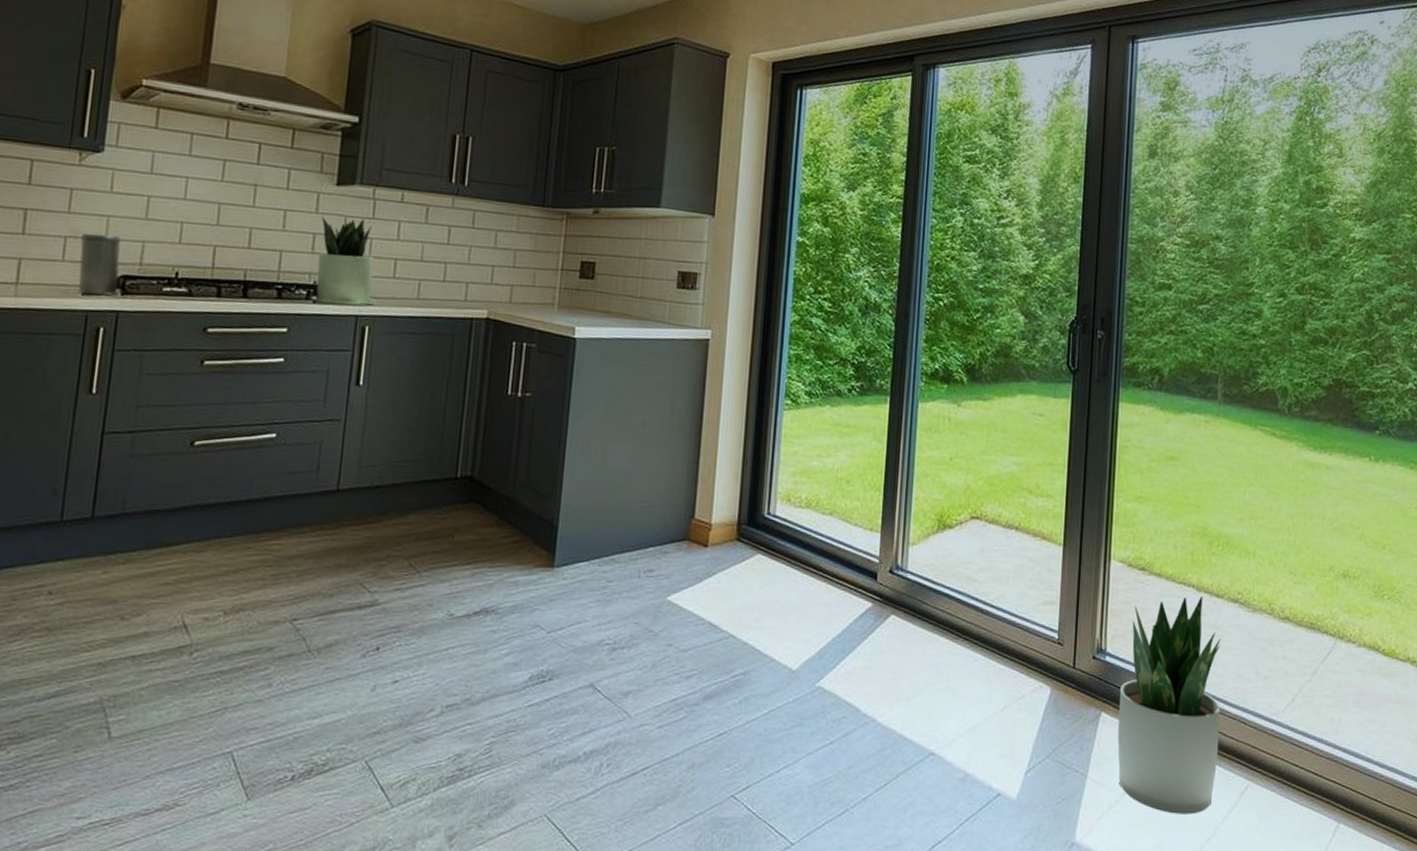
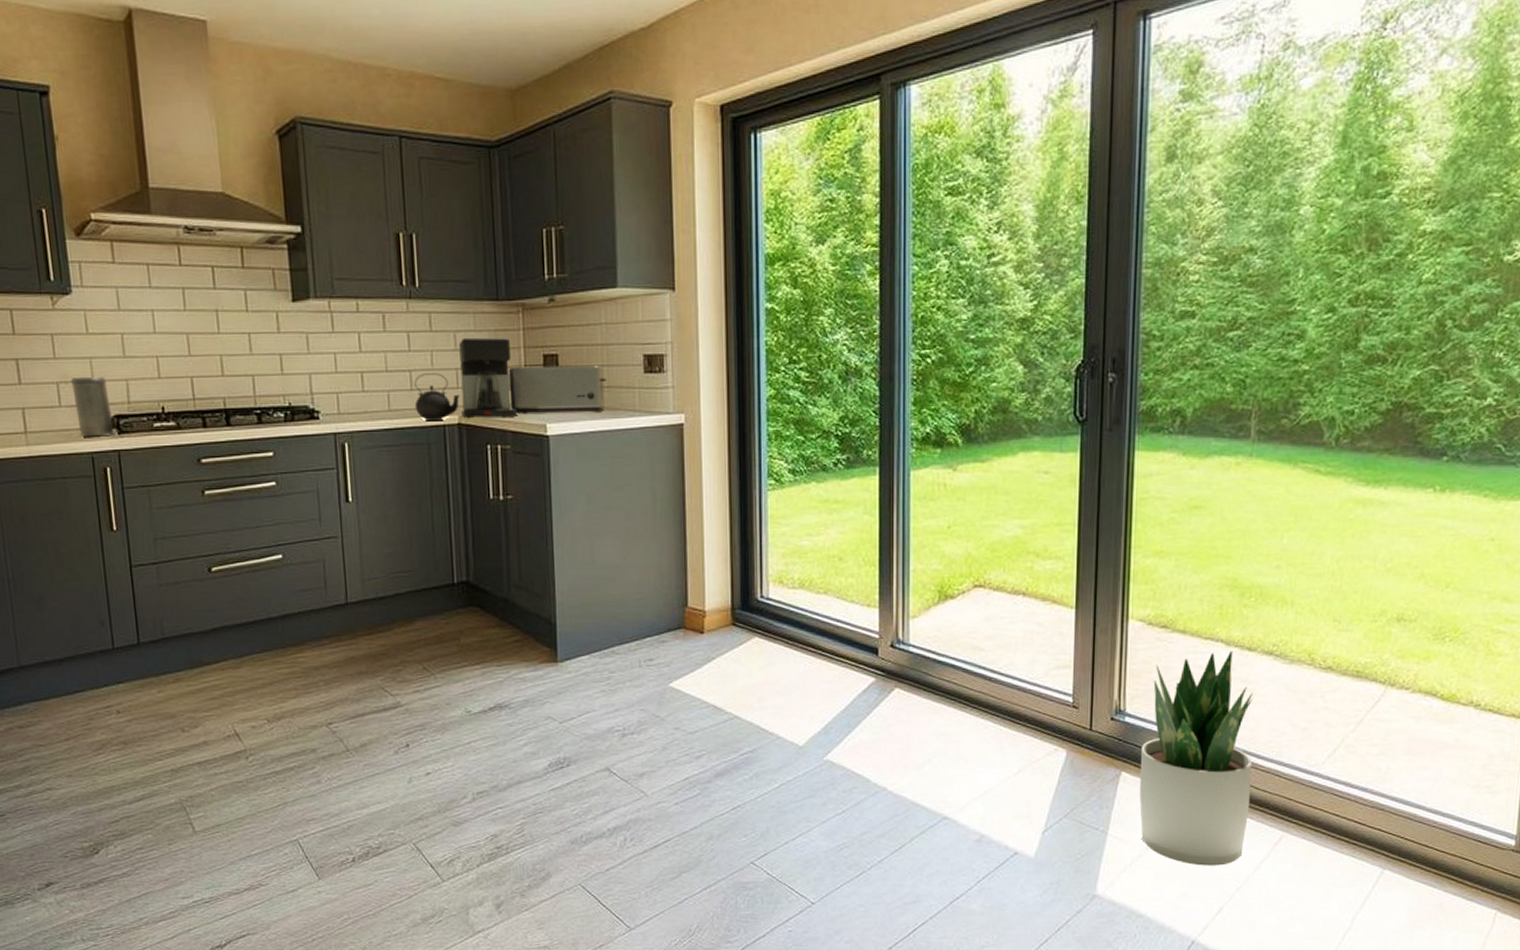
planter: present [310,215,377,307] -> none [284,333,351,426]
kettle: none [444,267,492,314] -> present [414,373,459,421]
coffee maker: none [491,237,551,318] -> present [459,337,516,419]
toaster: none [541,269,640,321] -> present [508,365,606,415]

